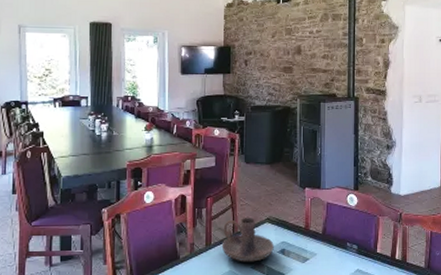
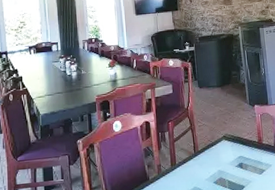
candle holder: present [221,218,274,262] -> none [185,136,232,178]

